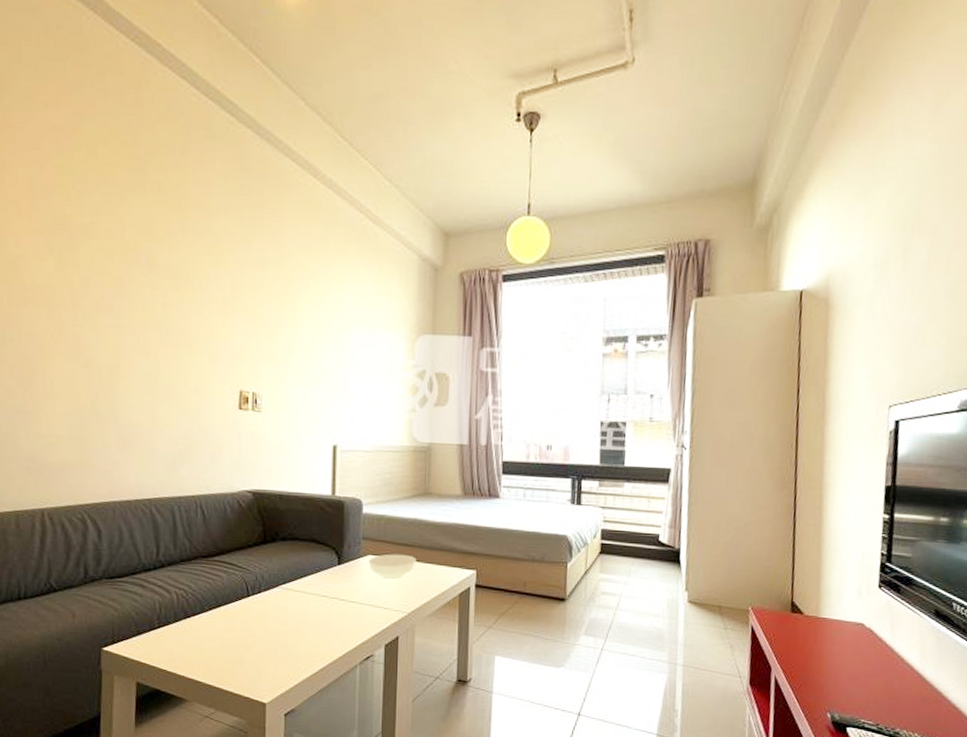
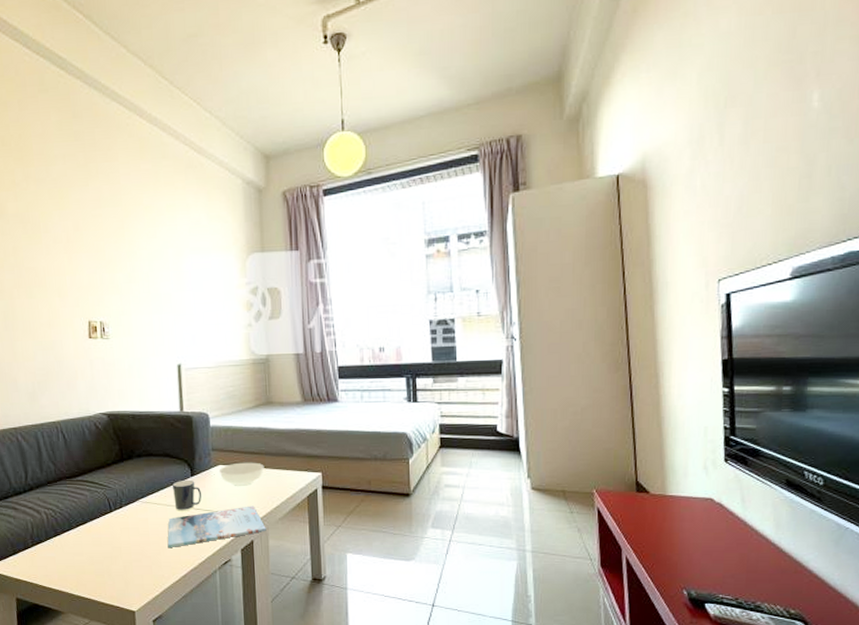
magazine: none [307,600,413,639] -> present [167,506,266,549]
mug: none [316,568,348,602] -> present [172,479,202,512]

